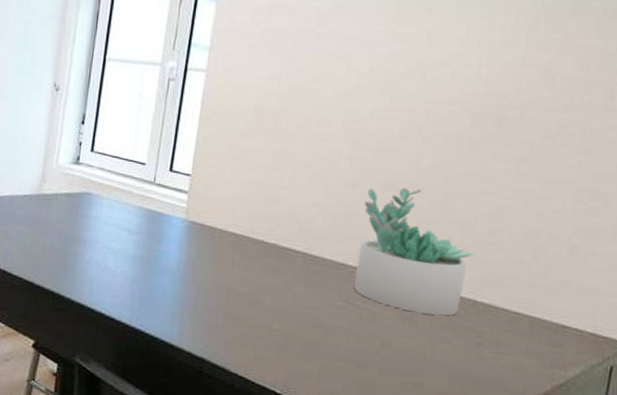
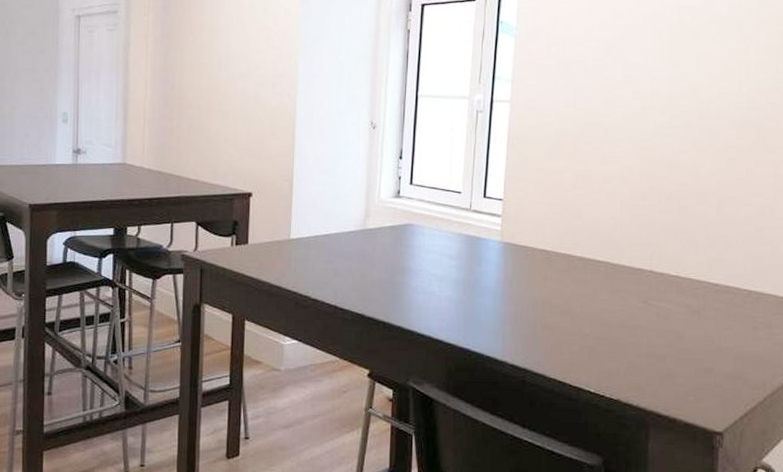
succulent plant: present [353,187,475,316] -> none [650,196,747,307]

